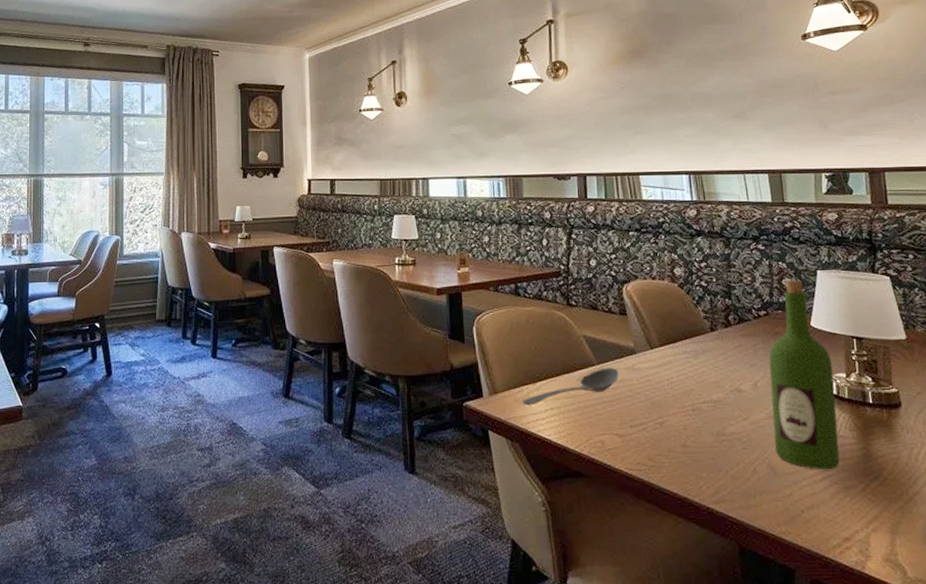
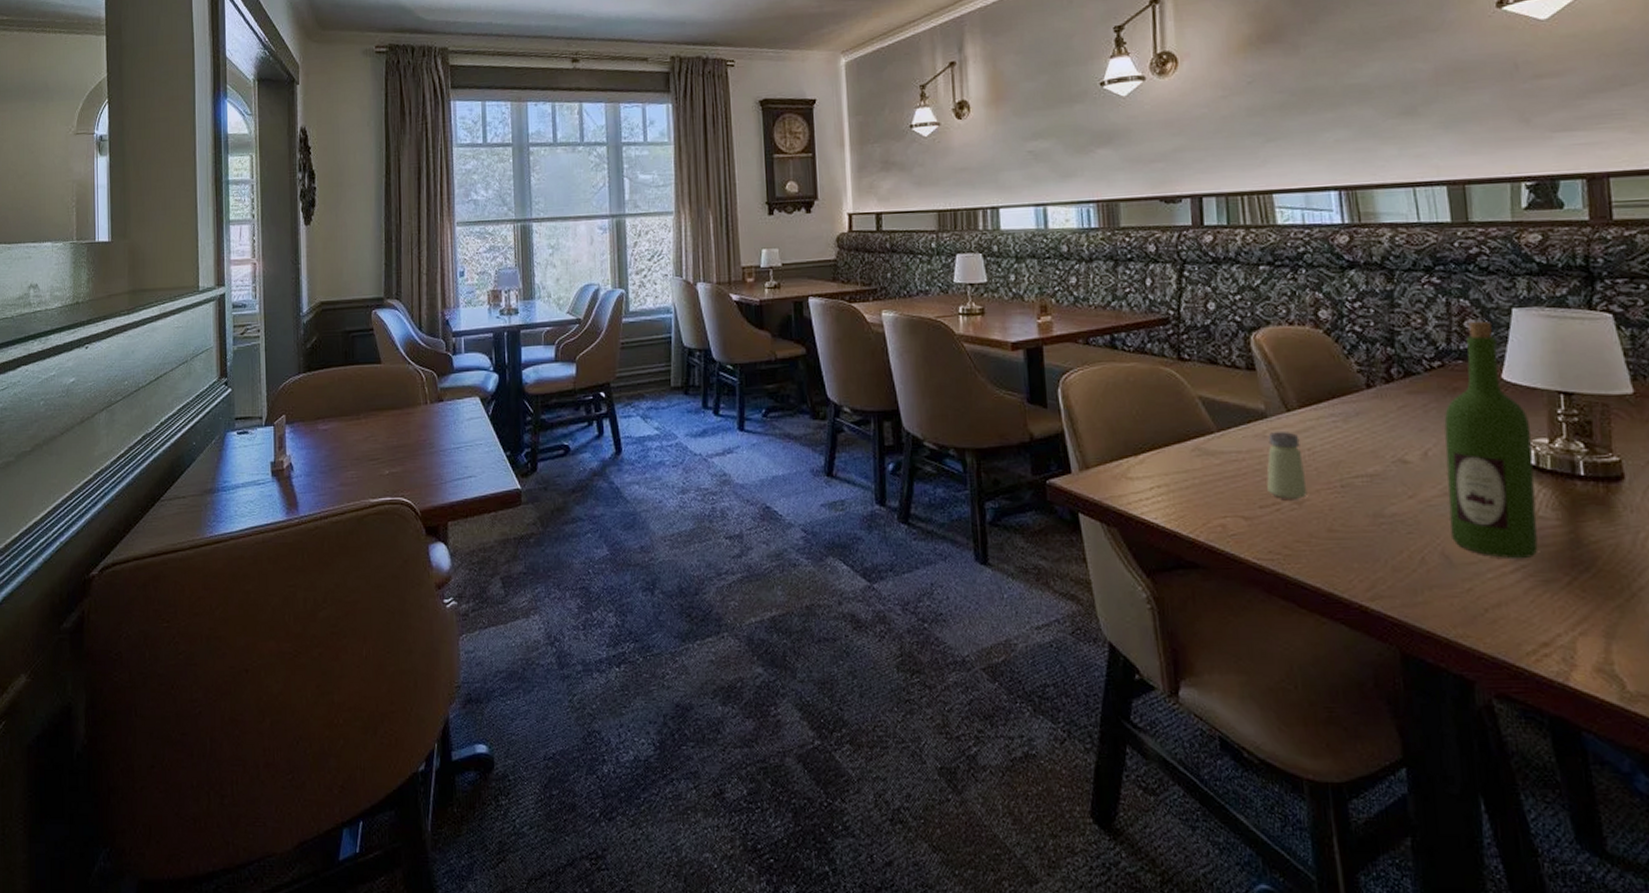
stirrer: present [522,367,619,406] -> none [1120,435,1246,483]
saltshaker: none [635,364,667,420] -> present [1267,430,1308,499]

